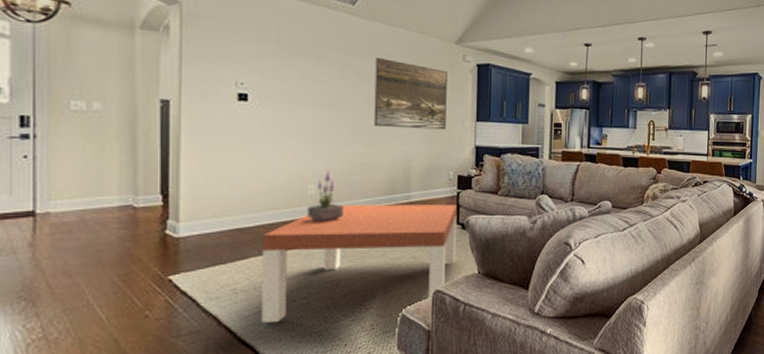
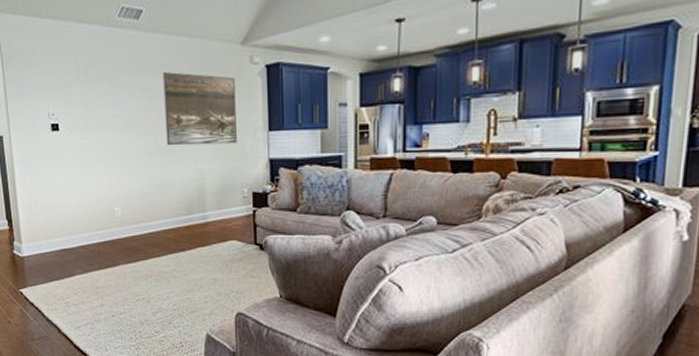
coffee table: present [261,204,457,323] -> none [83,224,255,334]
potted plant: present [306,169,343,222] -> none [116,192,147,243]

